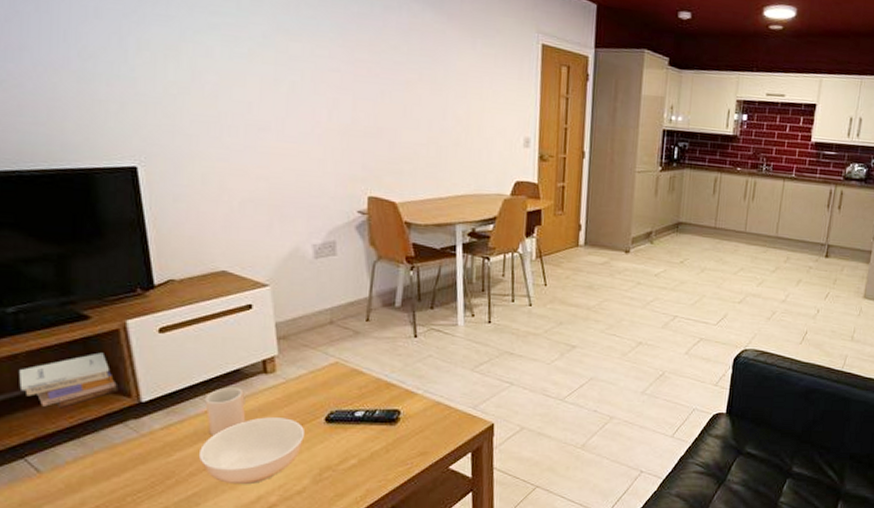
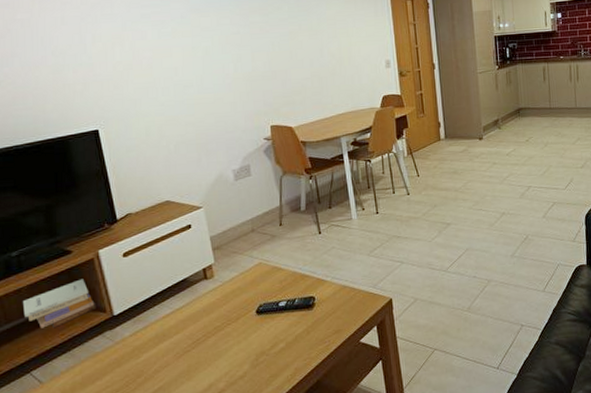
bowl: present [198,417,306,484] -> none [160,314,242,376]
mug: present [205,387,246,436] -> none [162,294,195,337]

